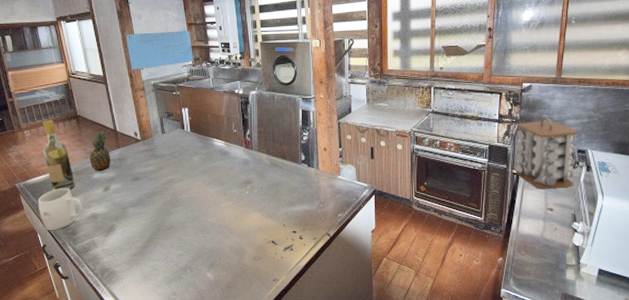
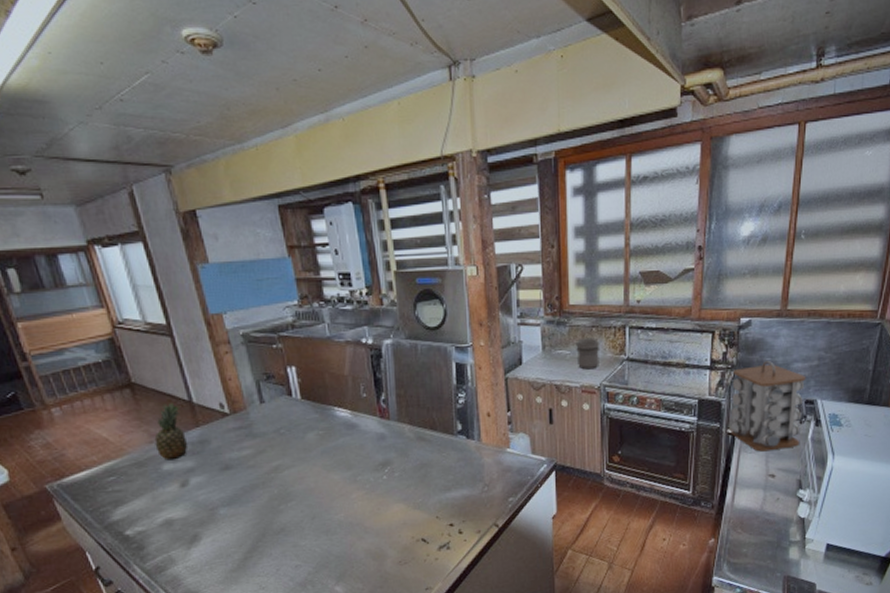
mug: present [37,187,84,231] -> none [81,486,152,548]
bottle: present [42,119,75,191] -> none [78,390,137,491]
jar: none [393,95,411,119] -> present [576,337,600,370]

